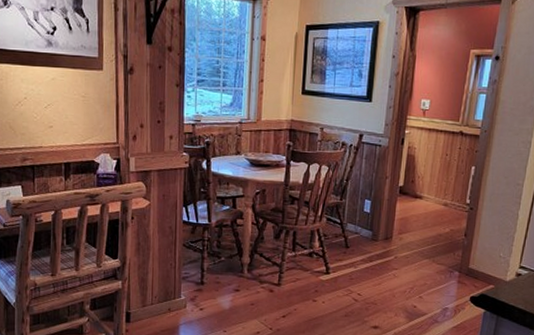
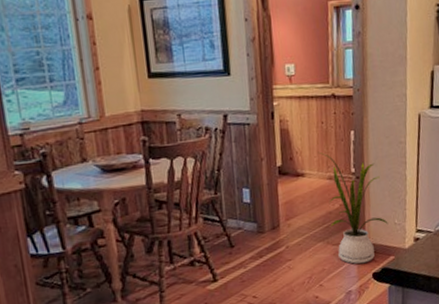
house plant: none [438,179,494,287] -> present [318,151,388,264]

